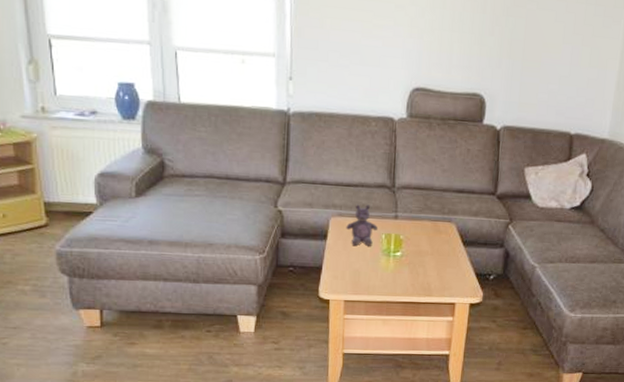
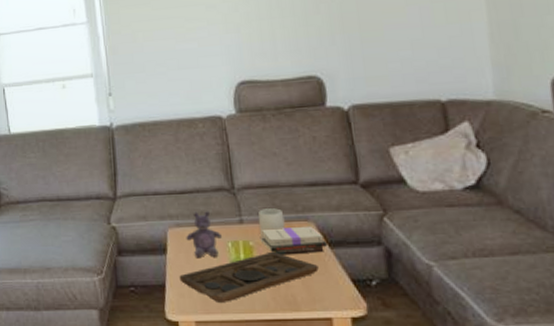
decorative tray: none [335,245,452,287] -> present [179,251,319,304]
mug: none [409,208,433,234] -> present [257,208,286,239]
books: none [409,225,462,250] -> present [259,225,327,255]

